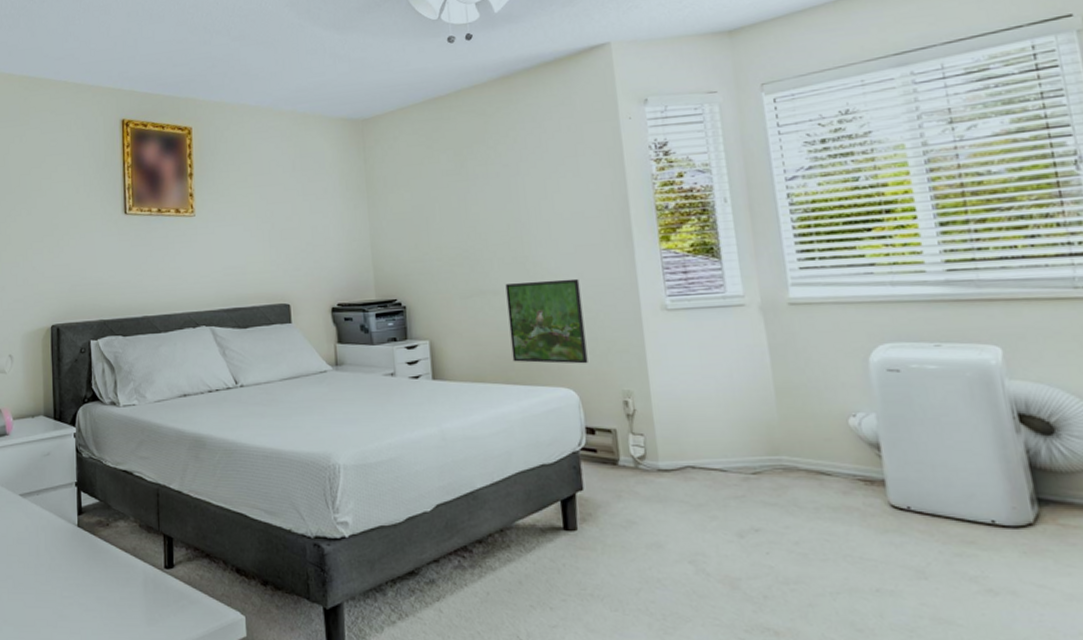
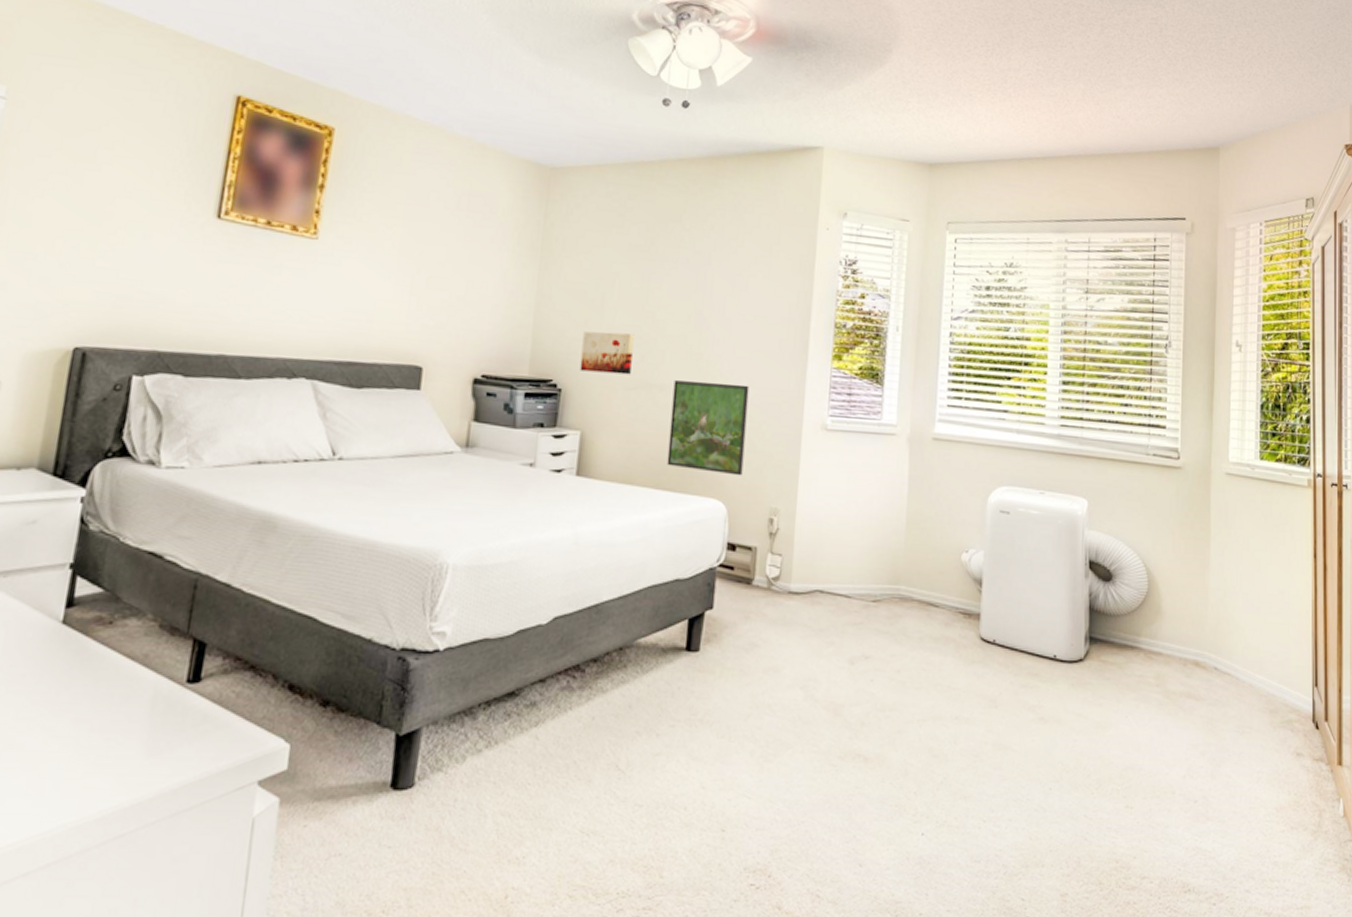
wall art: none [415,249,464,288] -> present [579,331,634,375]

